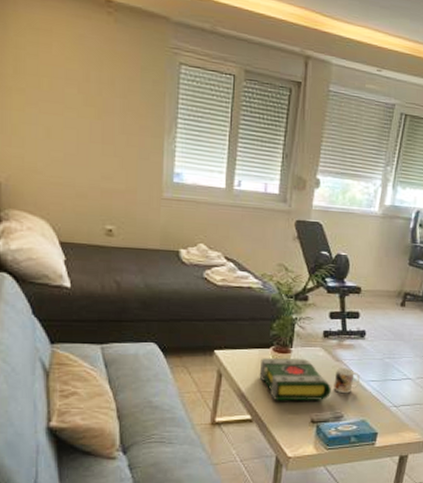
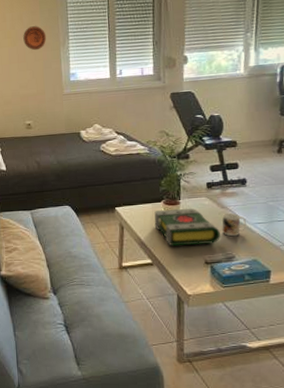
decorative plate: none [113,97,147,133] -> present [23,26,47,51]

